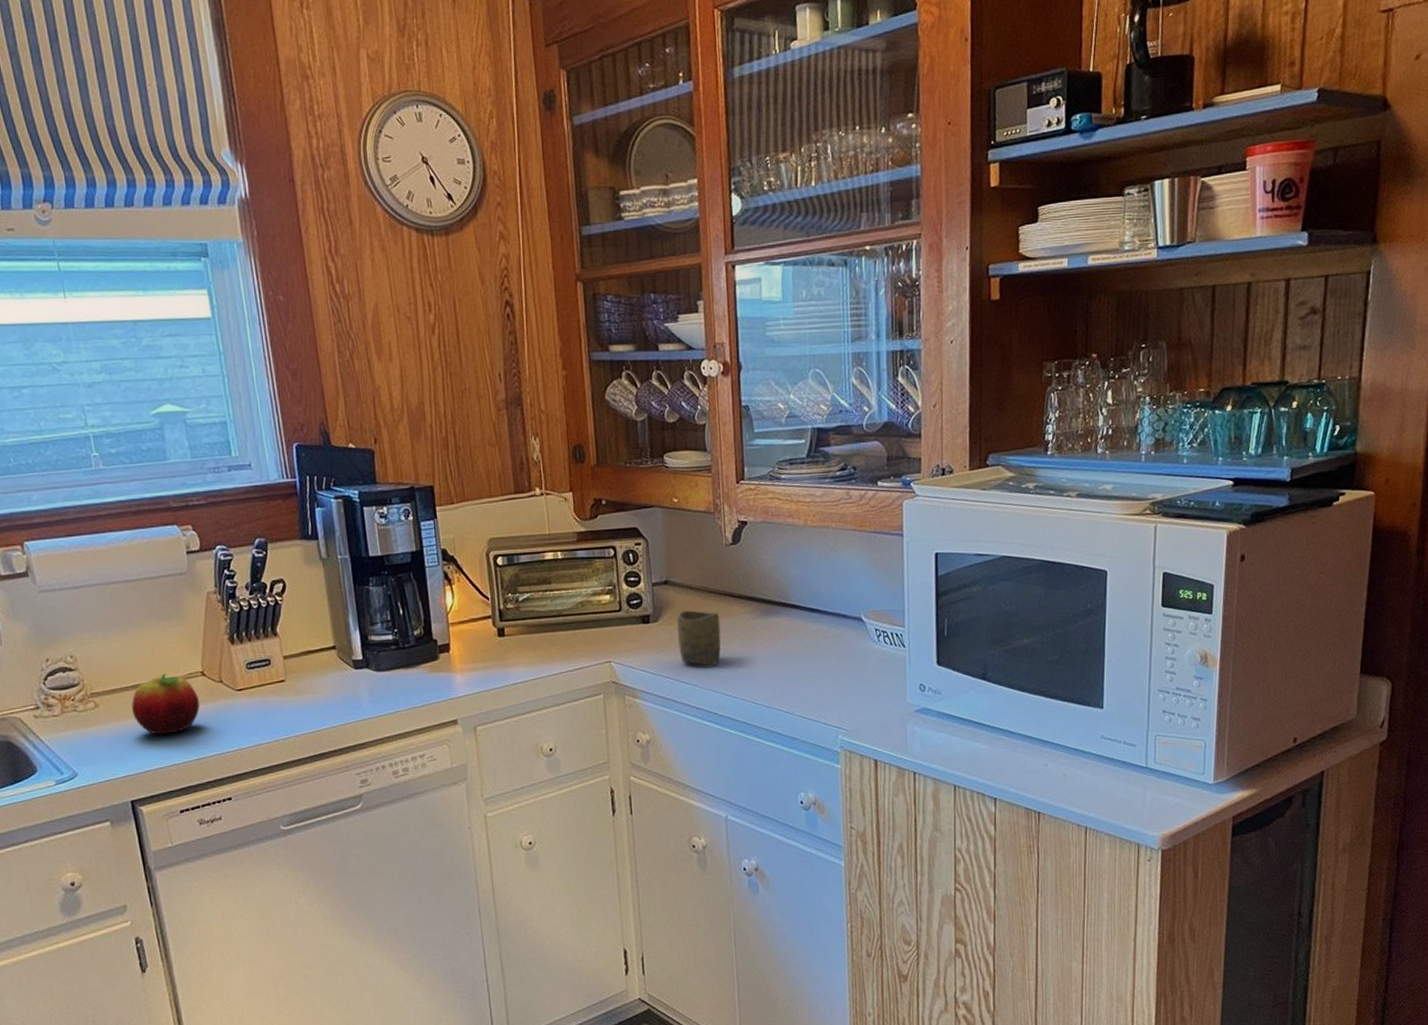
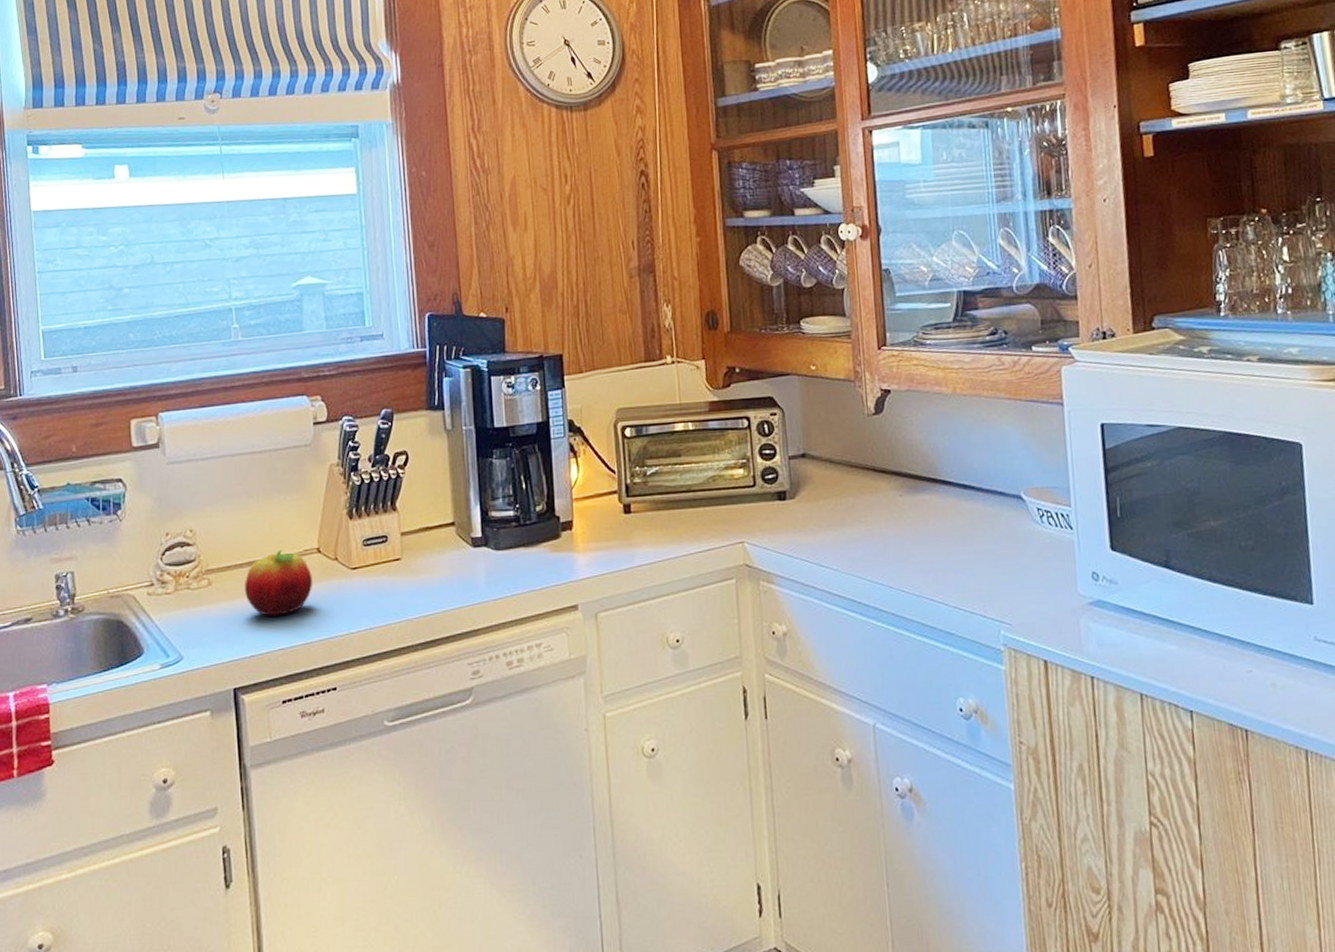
cup: present [677,610,721,666] -> none [816,486,865,548]

